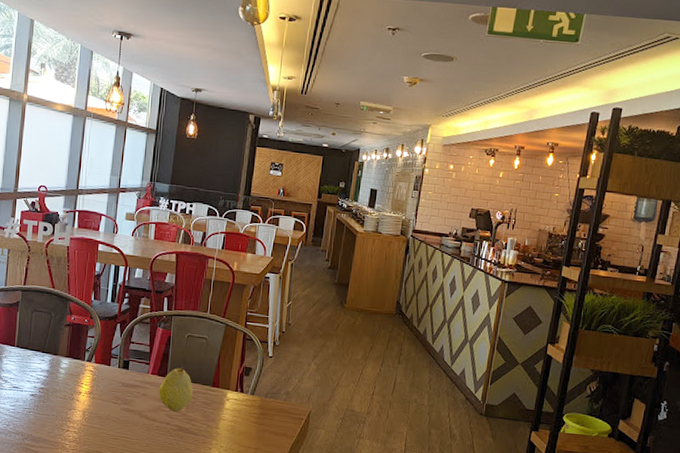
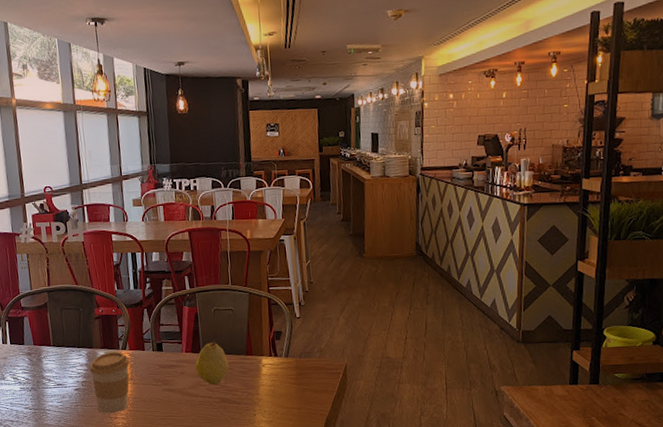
coffee cup: none [50,362,93,426] -> present [89,351,131,414]

